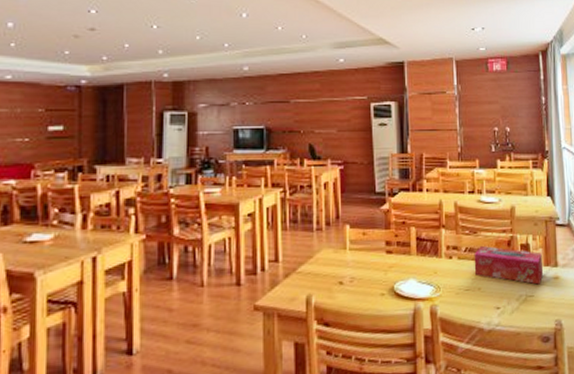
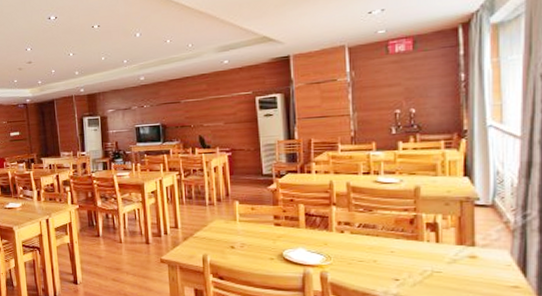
tissue box: present [474,246,544,285] -> none [369,223,456,262]

